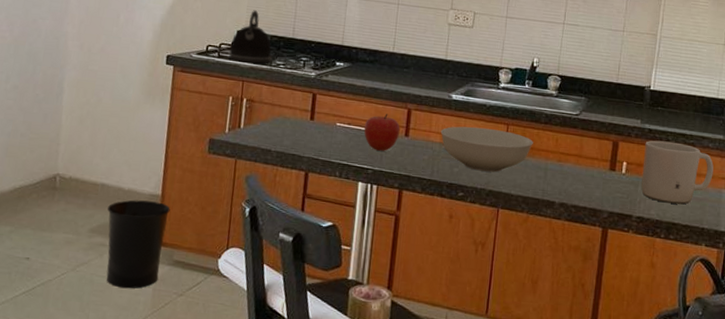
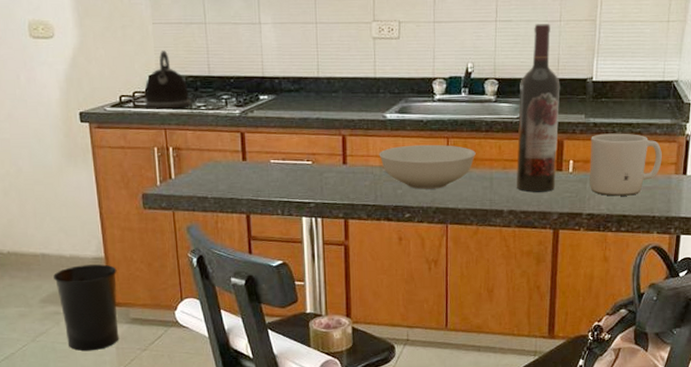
fruit: present [363,113,401,151] -> none [299,143,337,183]
wine bottle: none [569,31,619,189] -> present [516,24,560,191]

